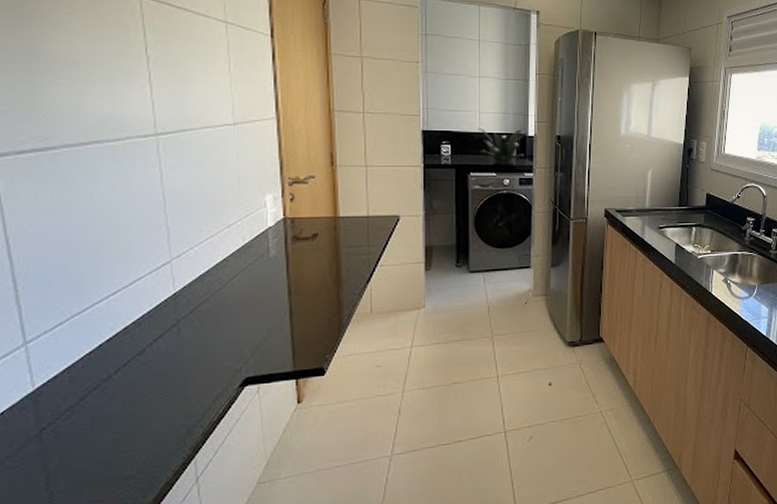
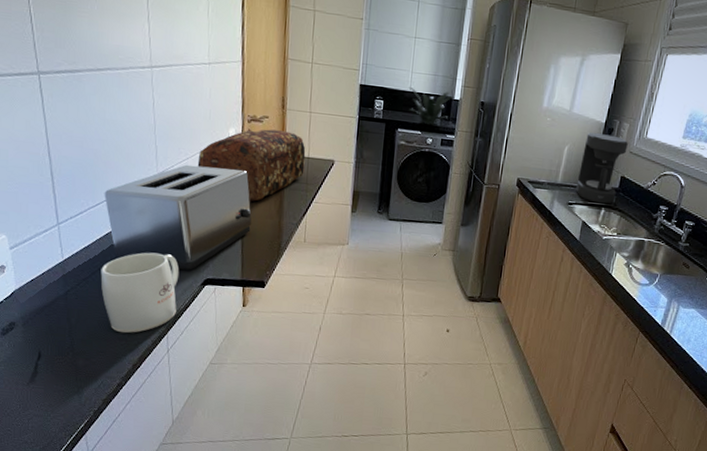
mug: none [93,356,208,470] -> present [100,252,180,334]
toaster: none [94,240,303,374] -> present [104,164,252,270]
bread loaf: none [226,190,364,277] -> present [197,129,306,203]
coffee maker: none [664,155,708,223] -> present [575,132,628,204]

